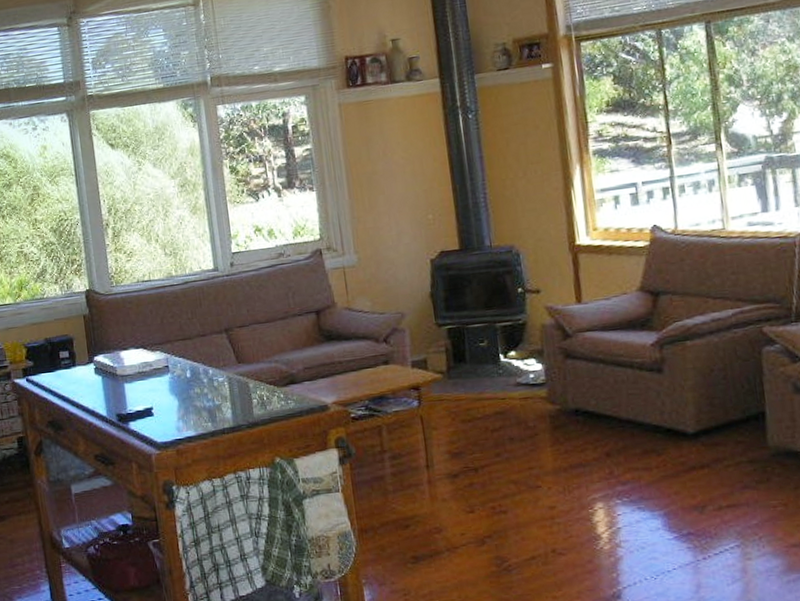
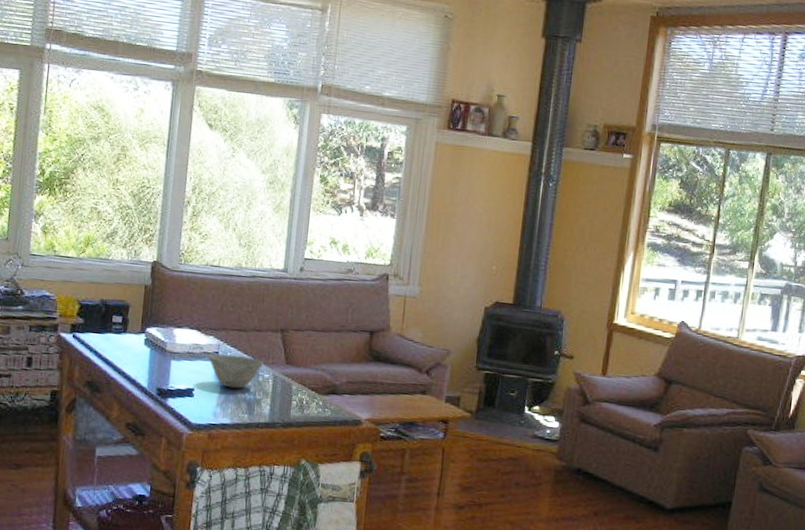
bowl: none [159,364,216,400] -> present [208,354,264,389]

